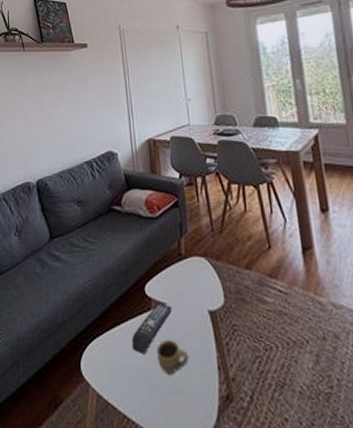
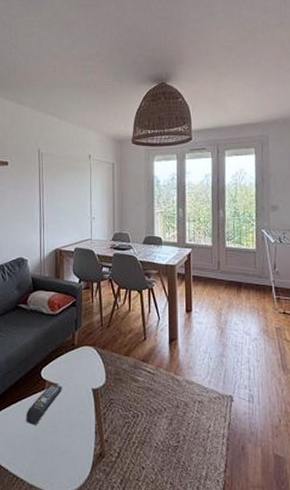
cup: present [156,339,189,376] -> none [45,412,73,441]

